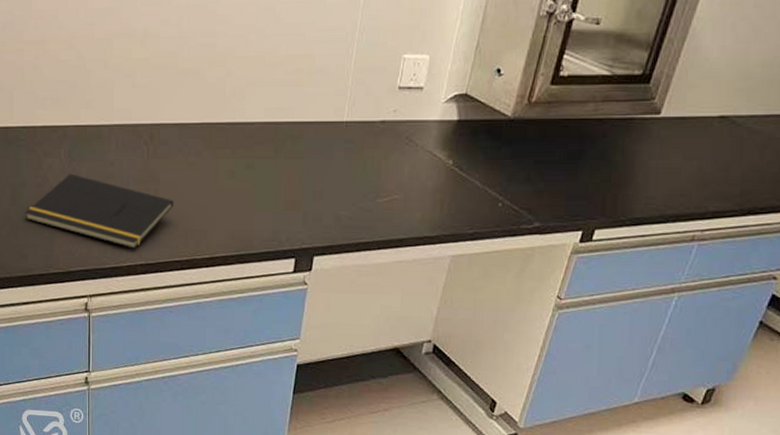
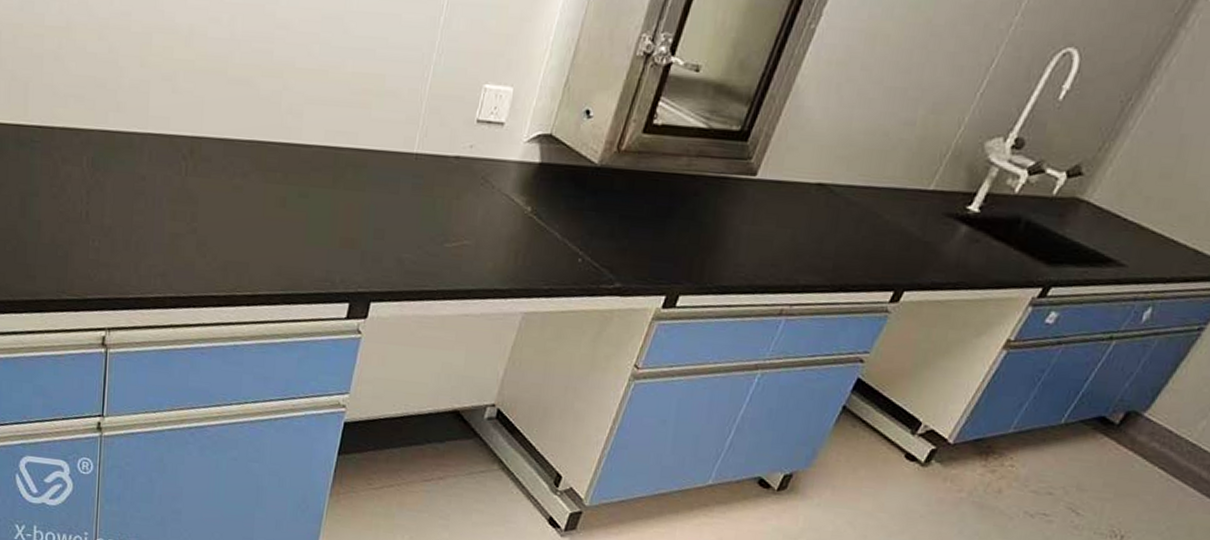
notepad: present [25,173,174,249] -> none [35,185,213,278]

